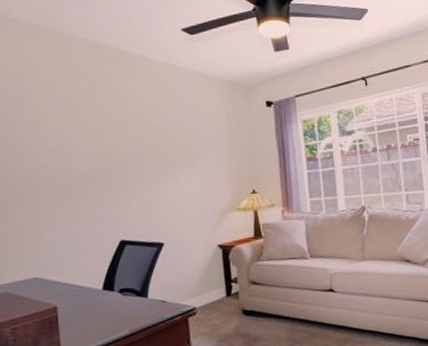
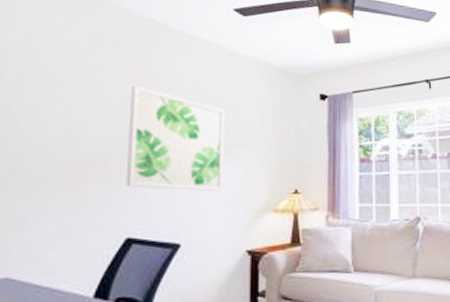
wall art: none [106,109,192,198] -> present [126,85,225,192]

